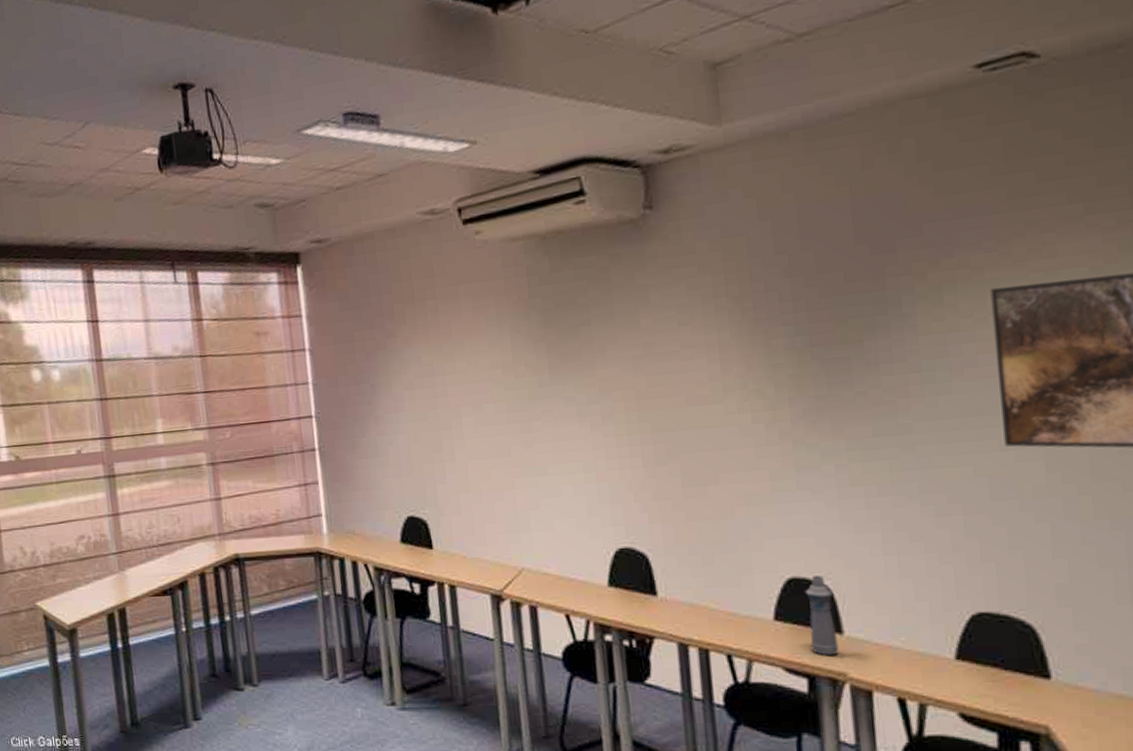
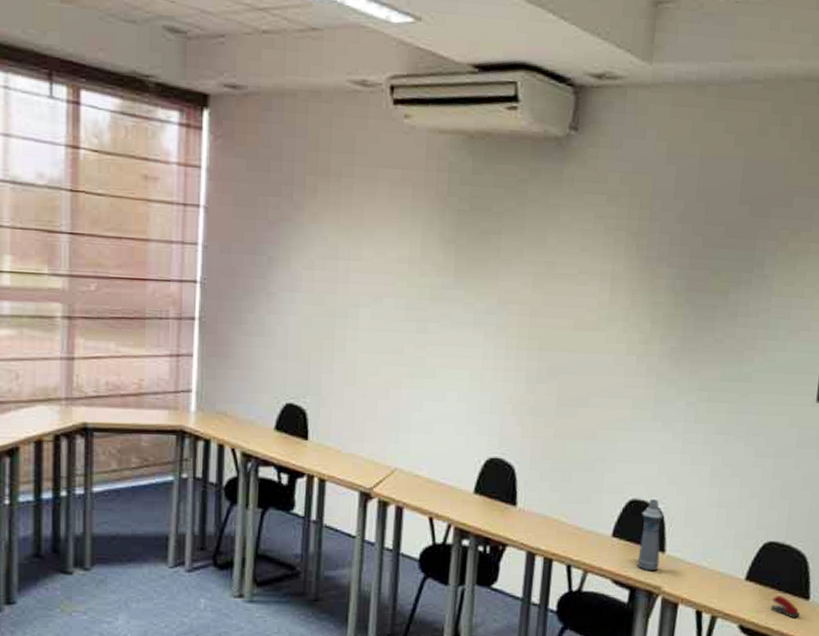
stapler: none [997,676,1041,702] -> present [770,596,800,618]

